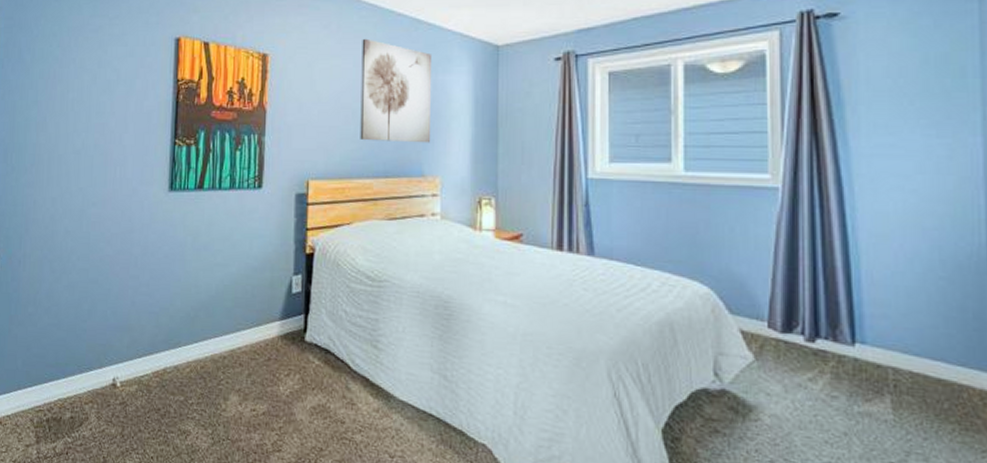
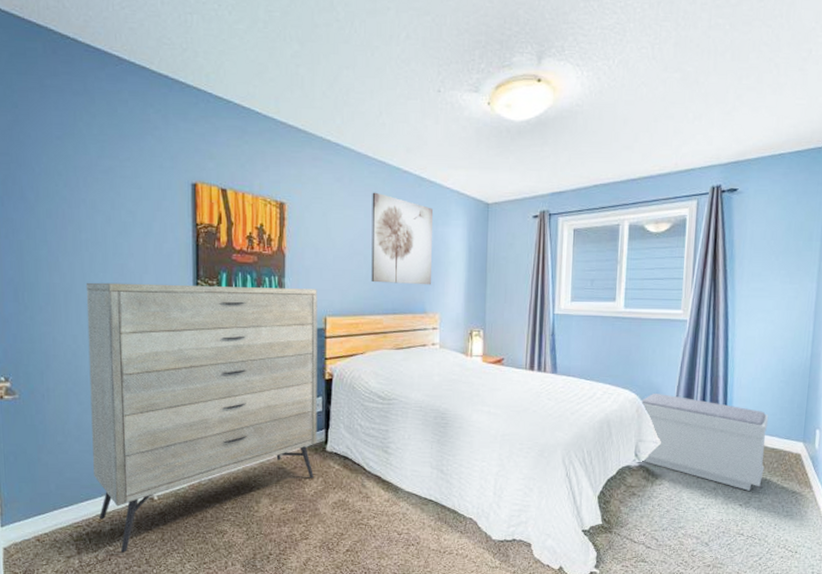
dresser: none [59,142,300,447] -> present [85,282,317,553]
bench: none [716,288,927,442] -> present [640,394,769,491]

